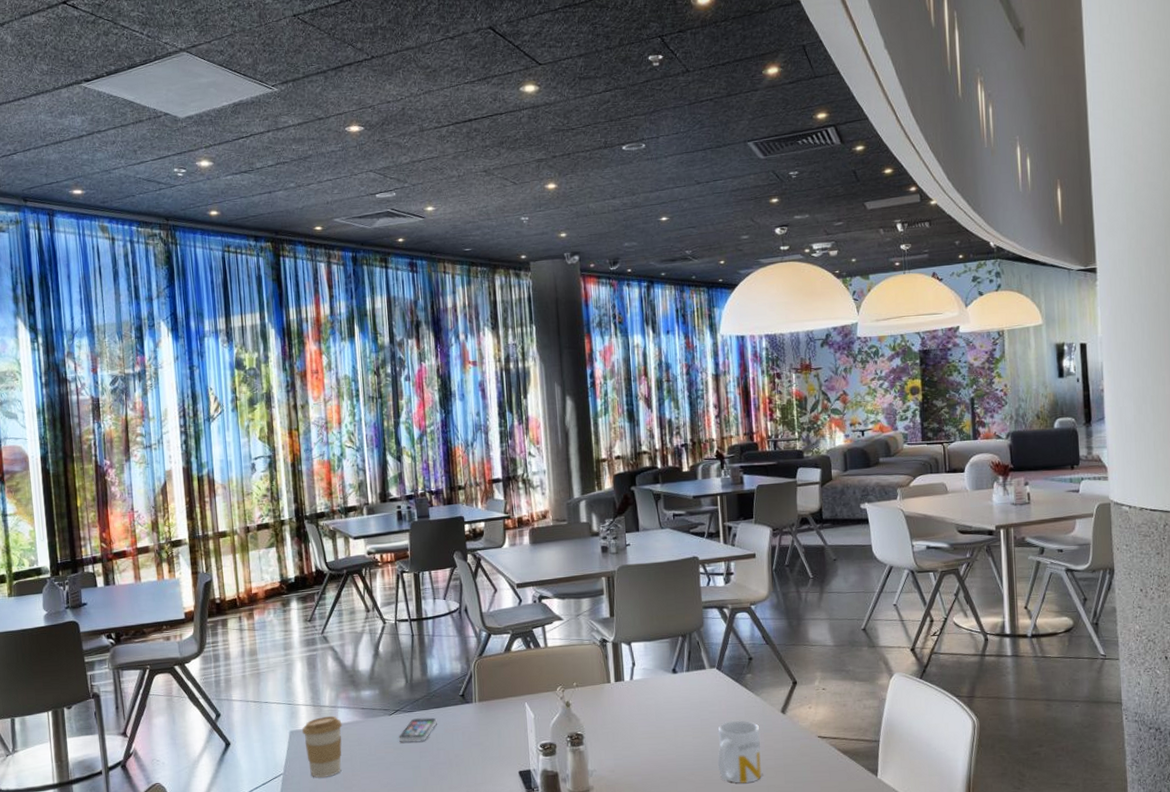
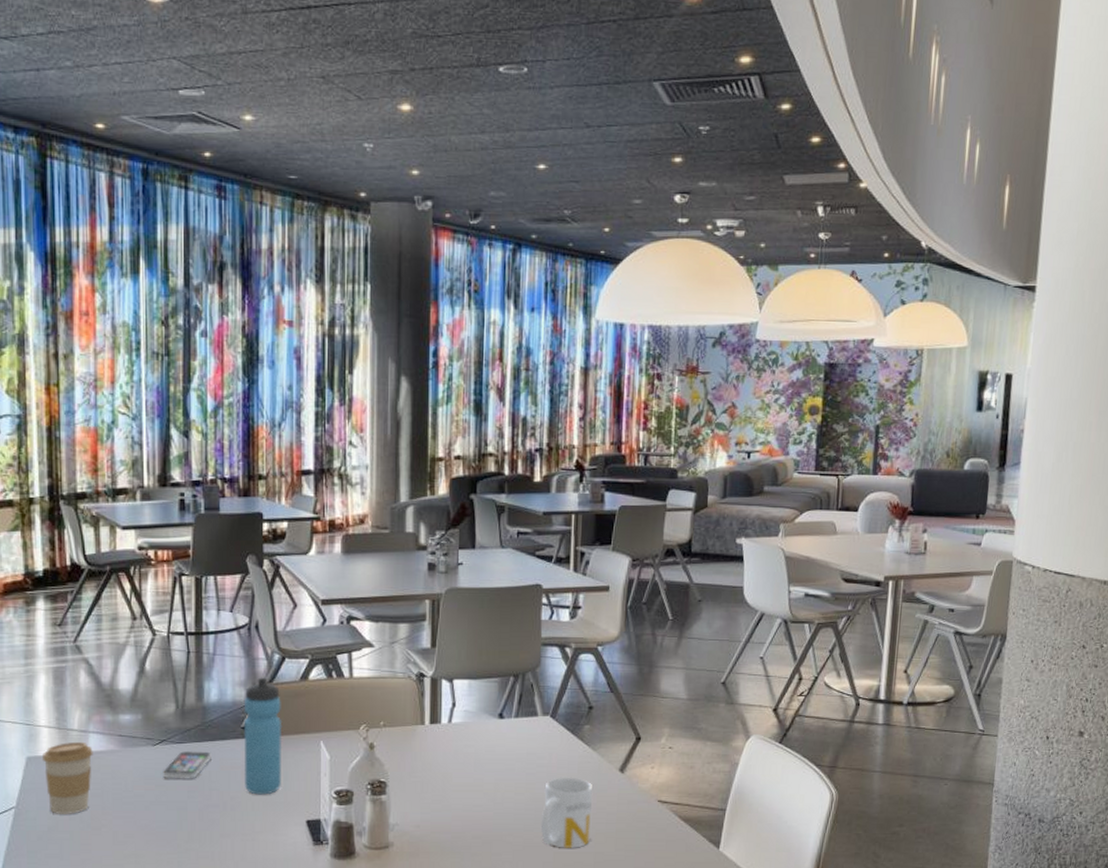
water bottle: none [460,652,496,752] -> present [243,677,283,795]

